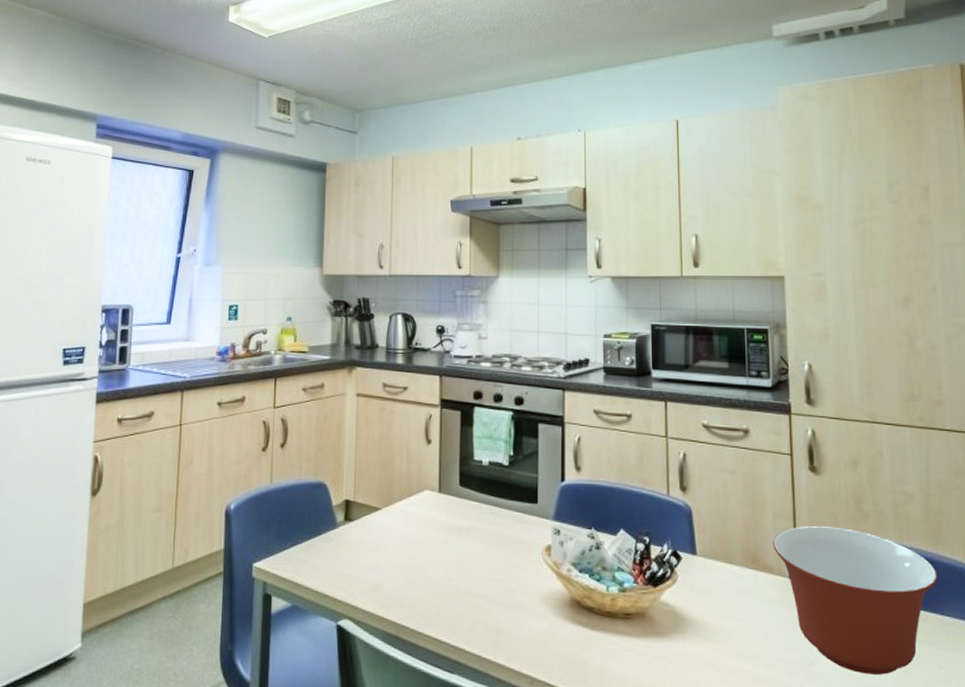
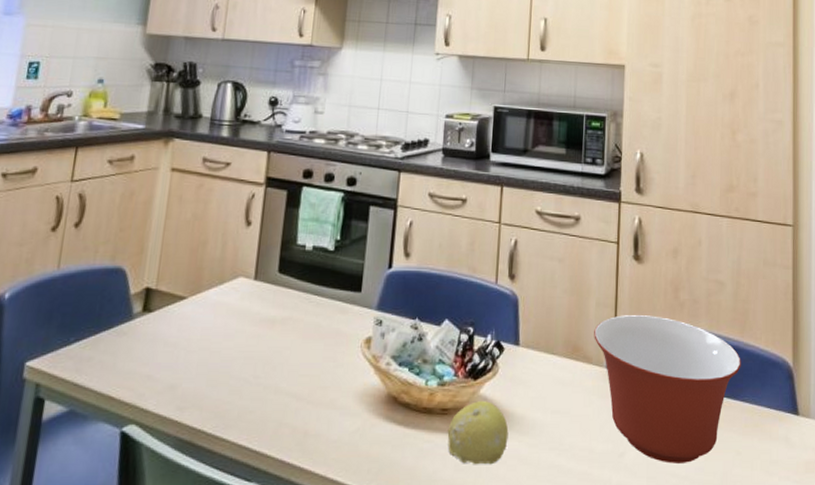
fruit: none [632,607,693,668] -> present [447,401,509,465]

